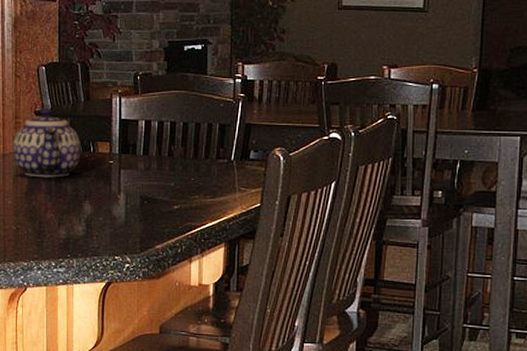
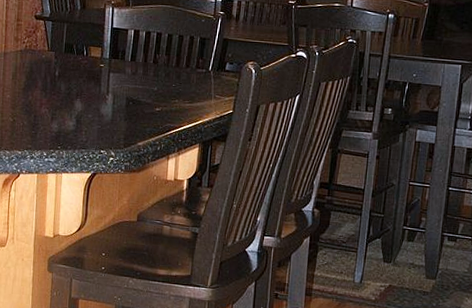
teapot: present [13,108,81,178] -> none [13,13,75,77]

